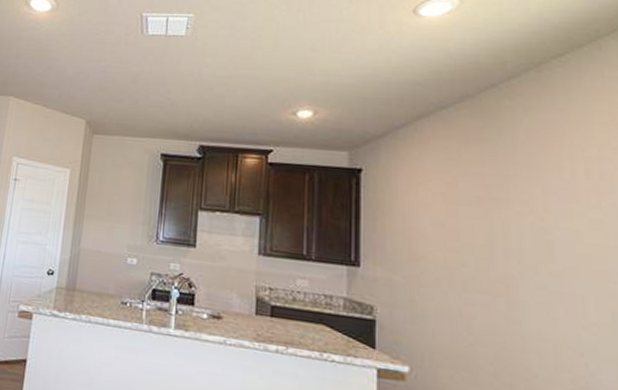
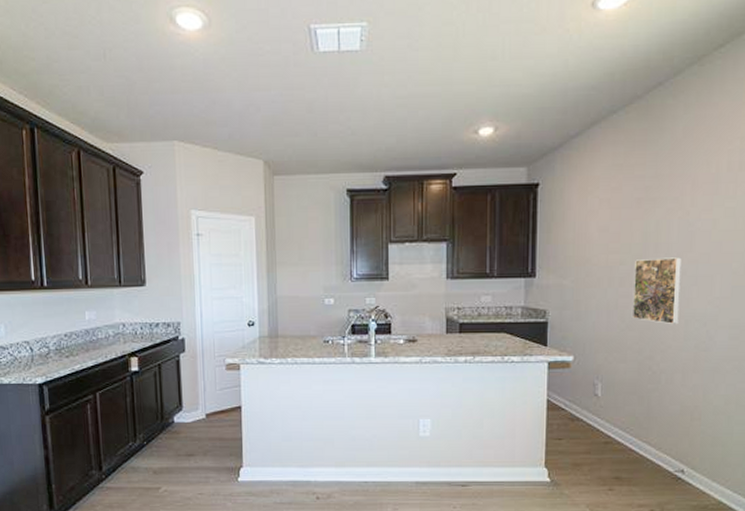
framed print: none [480,263,545,349] -> present [631,257,682,325]

